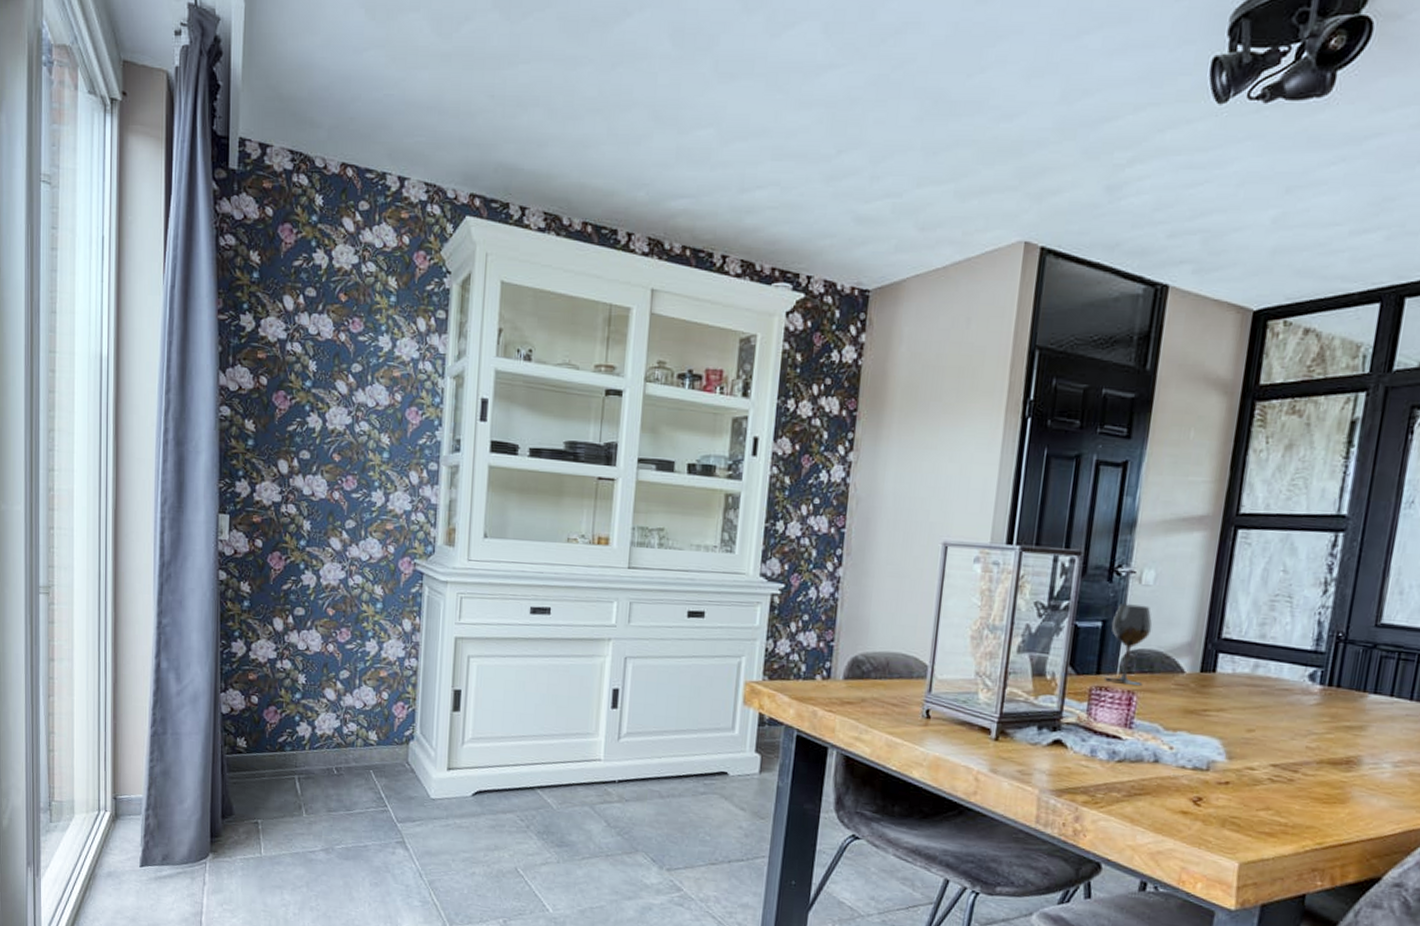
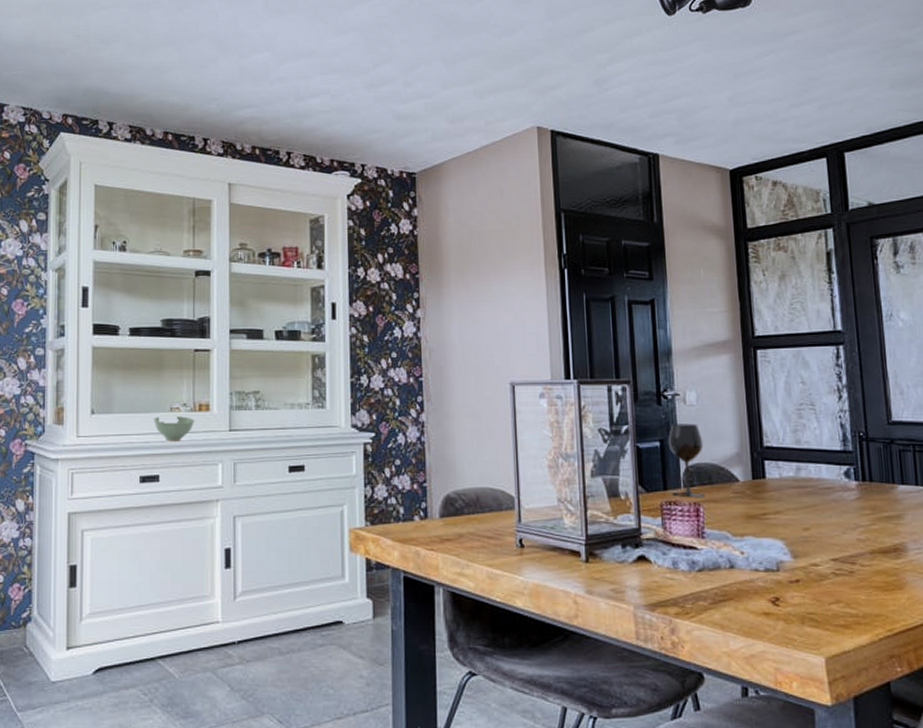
bowl: none [549,546,593,575] -> present [154,415,195,442]

